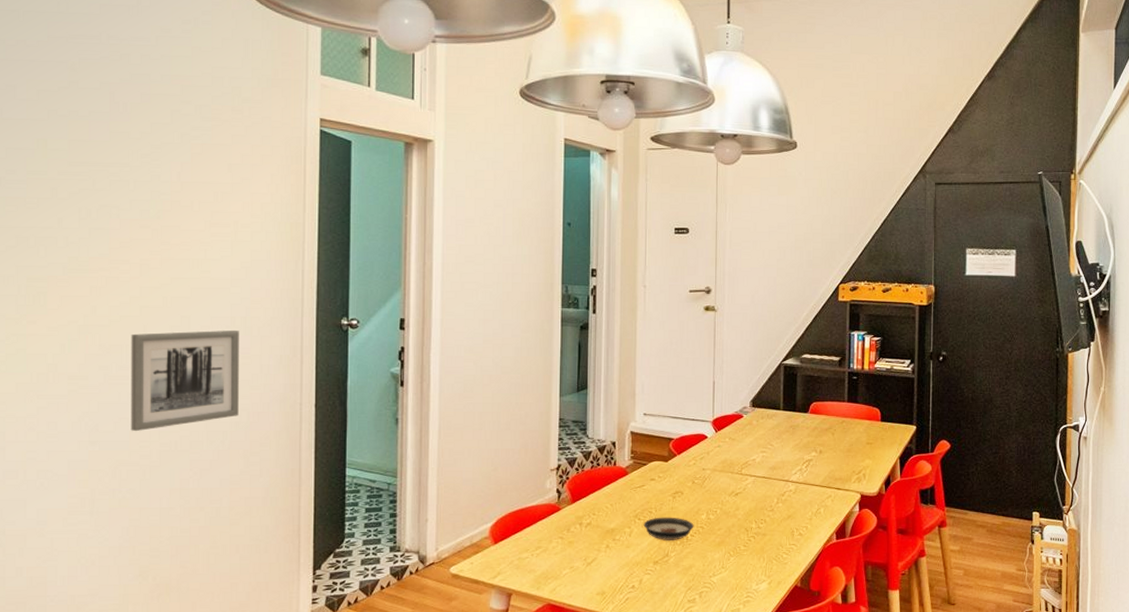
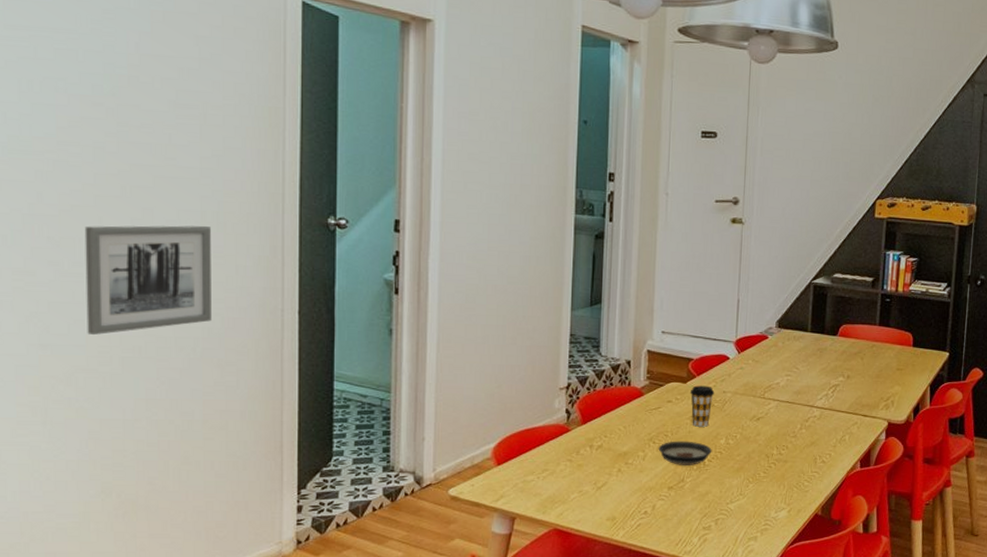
coffee cup: none [671,463,695,503] -> present [689,385,715,427]

